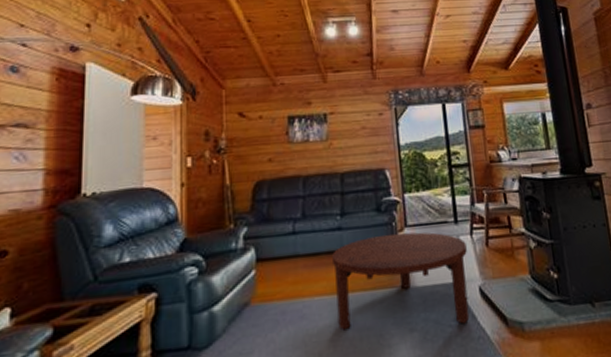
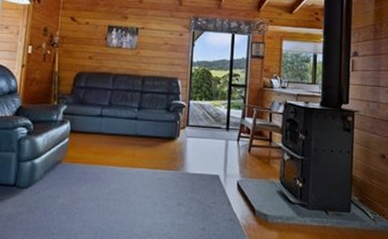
coffee table: present [332,232,470,331] -> none [124,129,233,207]

